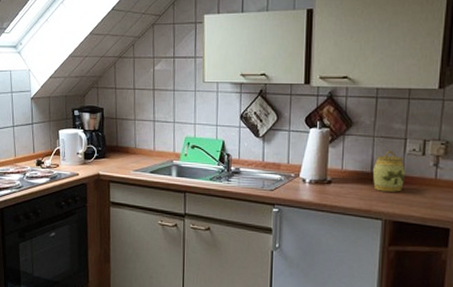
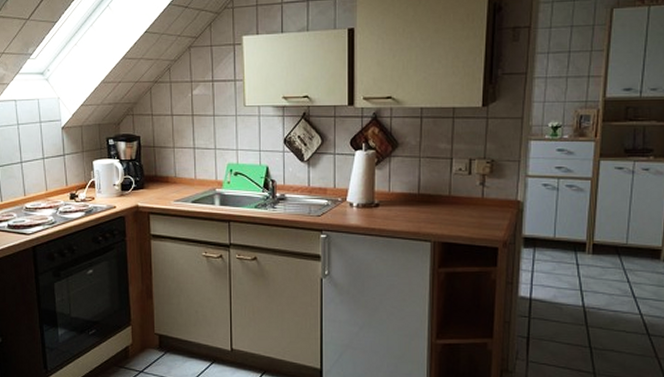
jar: present [373,150,406,192] -> none [421,170,453,213]

